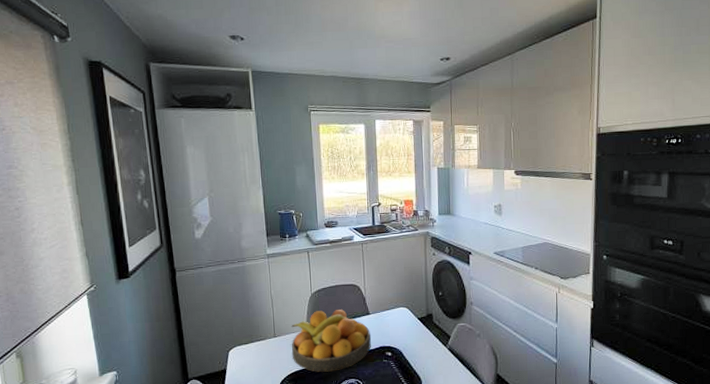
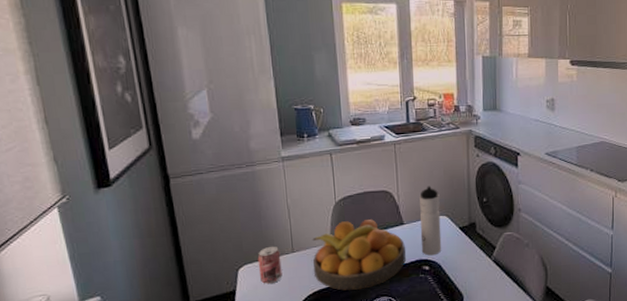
beverage can: none [245,331,266,365] -> present [257,246,283,285]
water bottle: none [383,280,403,343] -> present [419,186,442,256]

